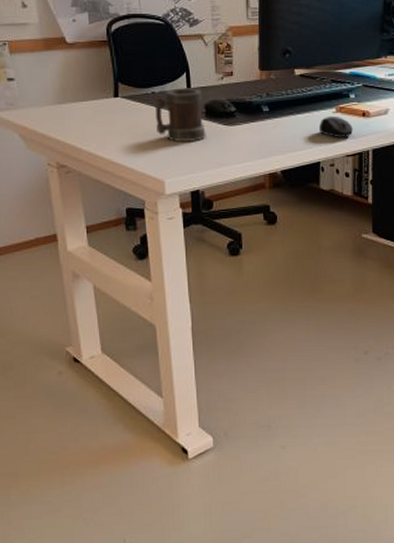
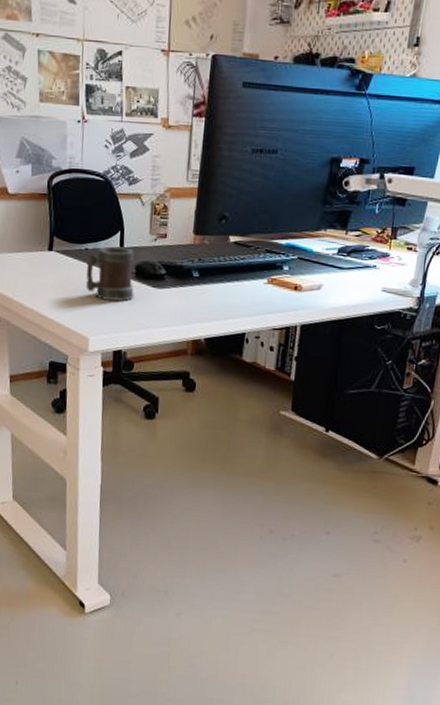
computer mouse: present [318,116,354,138] -> none [247,286,284,311]

